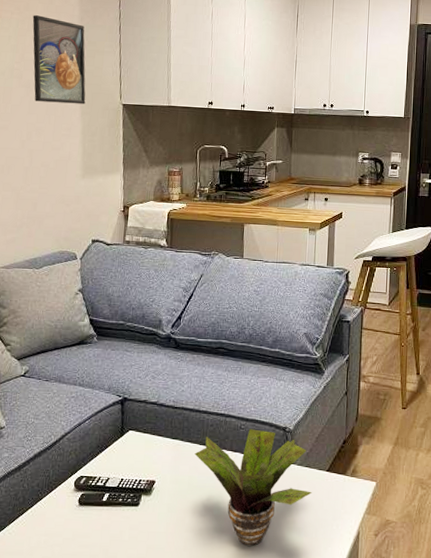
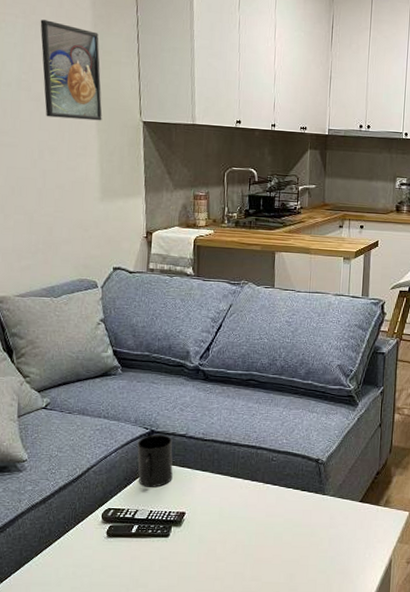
mug: none [110,401,144,455] -> present [137,434,173,487]
potted plant: present [194,429,313,546] -> none [225,461,346,574]

